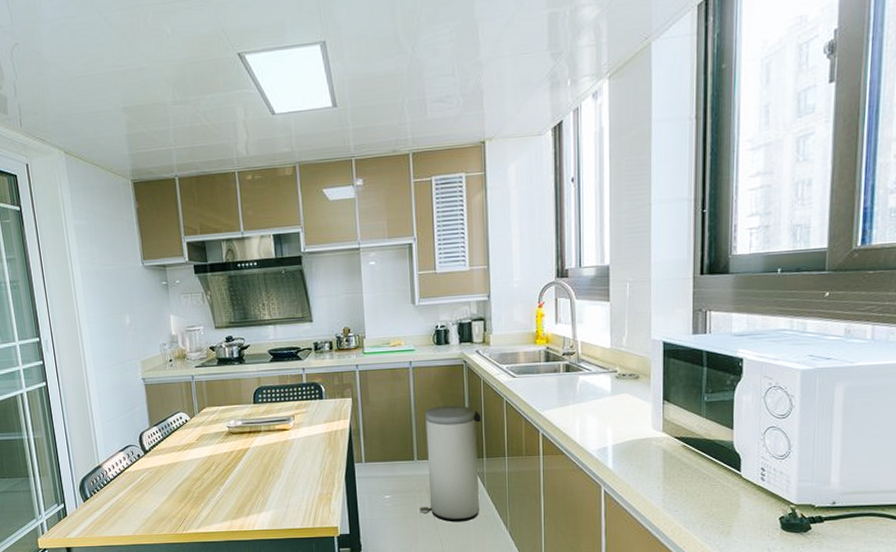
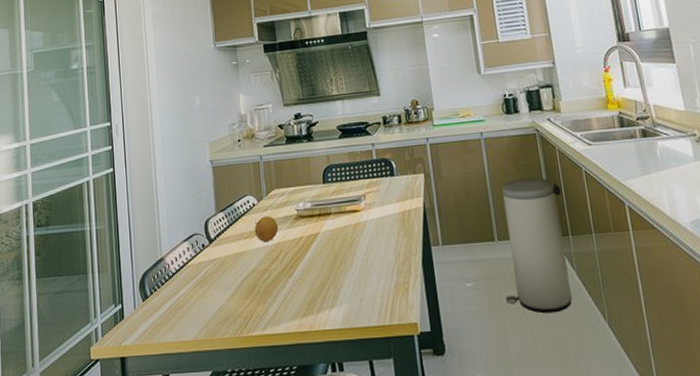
fruit: none [187,431,211,455] -> present [254,216,279,243]

